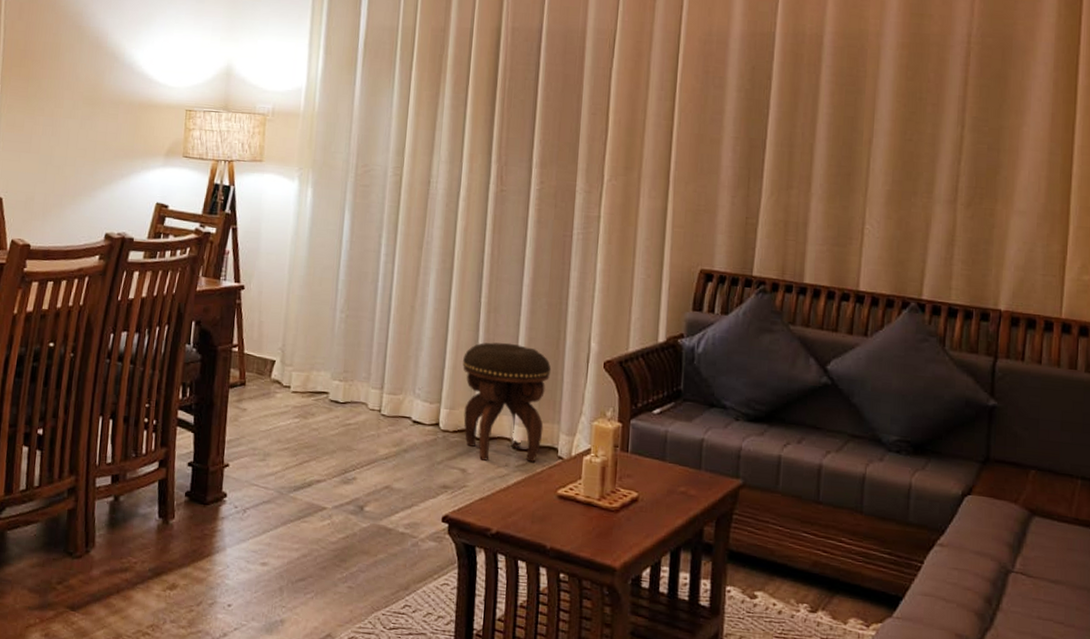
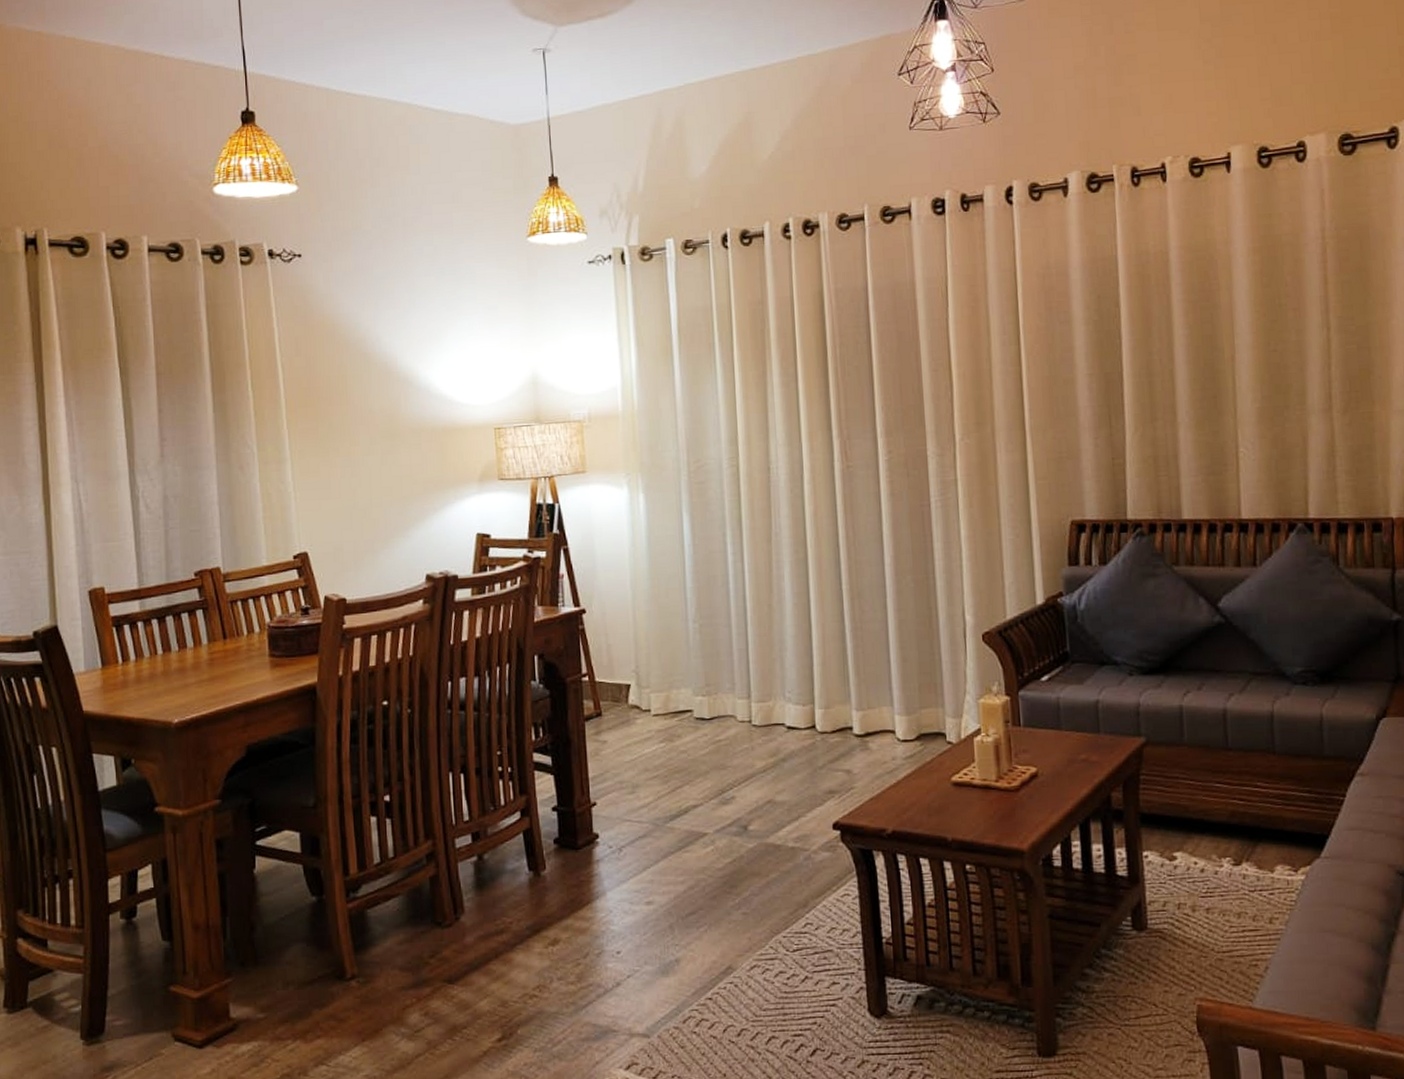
footstool: present [463,342,552,462] -> none [831,628,928,758]

